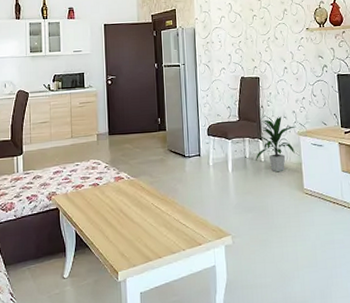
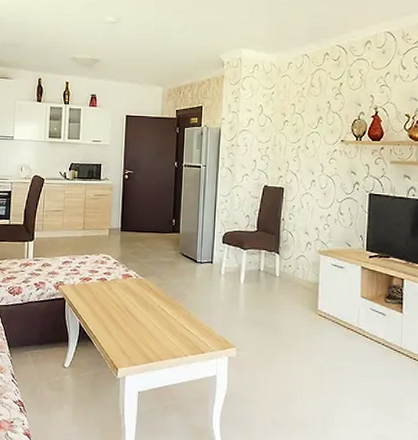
indoor plant: present [256,116,296,172] -> none [270,231,317,290]

